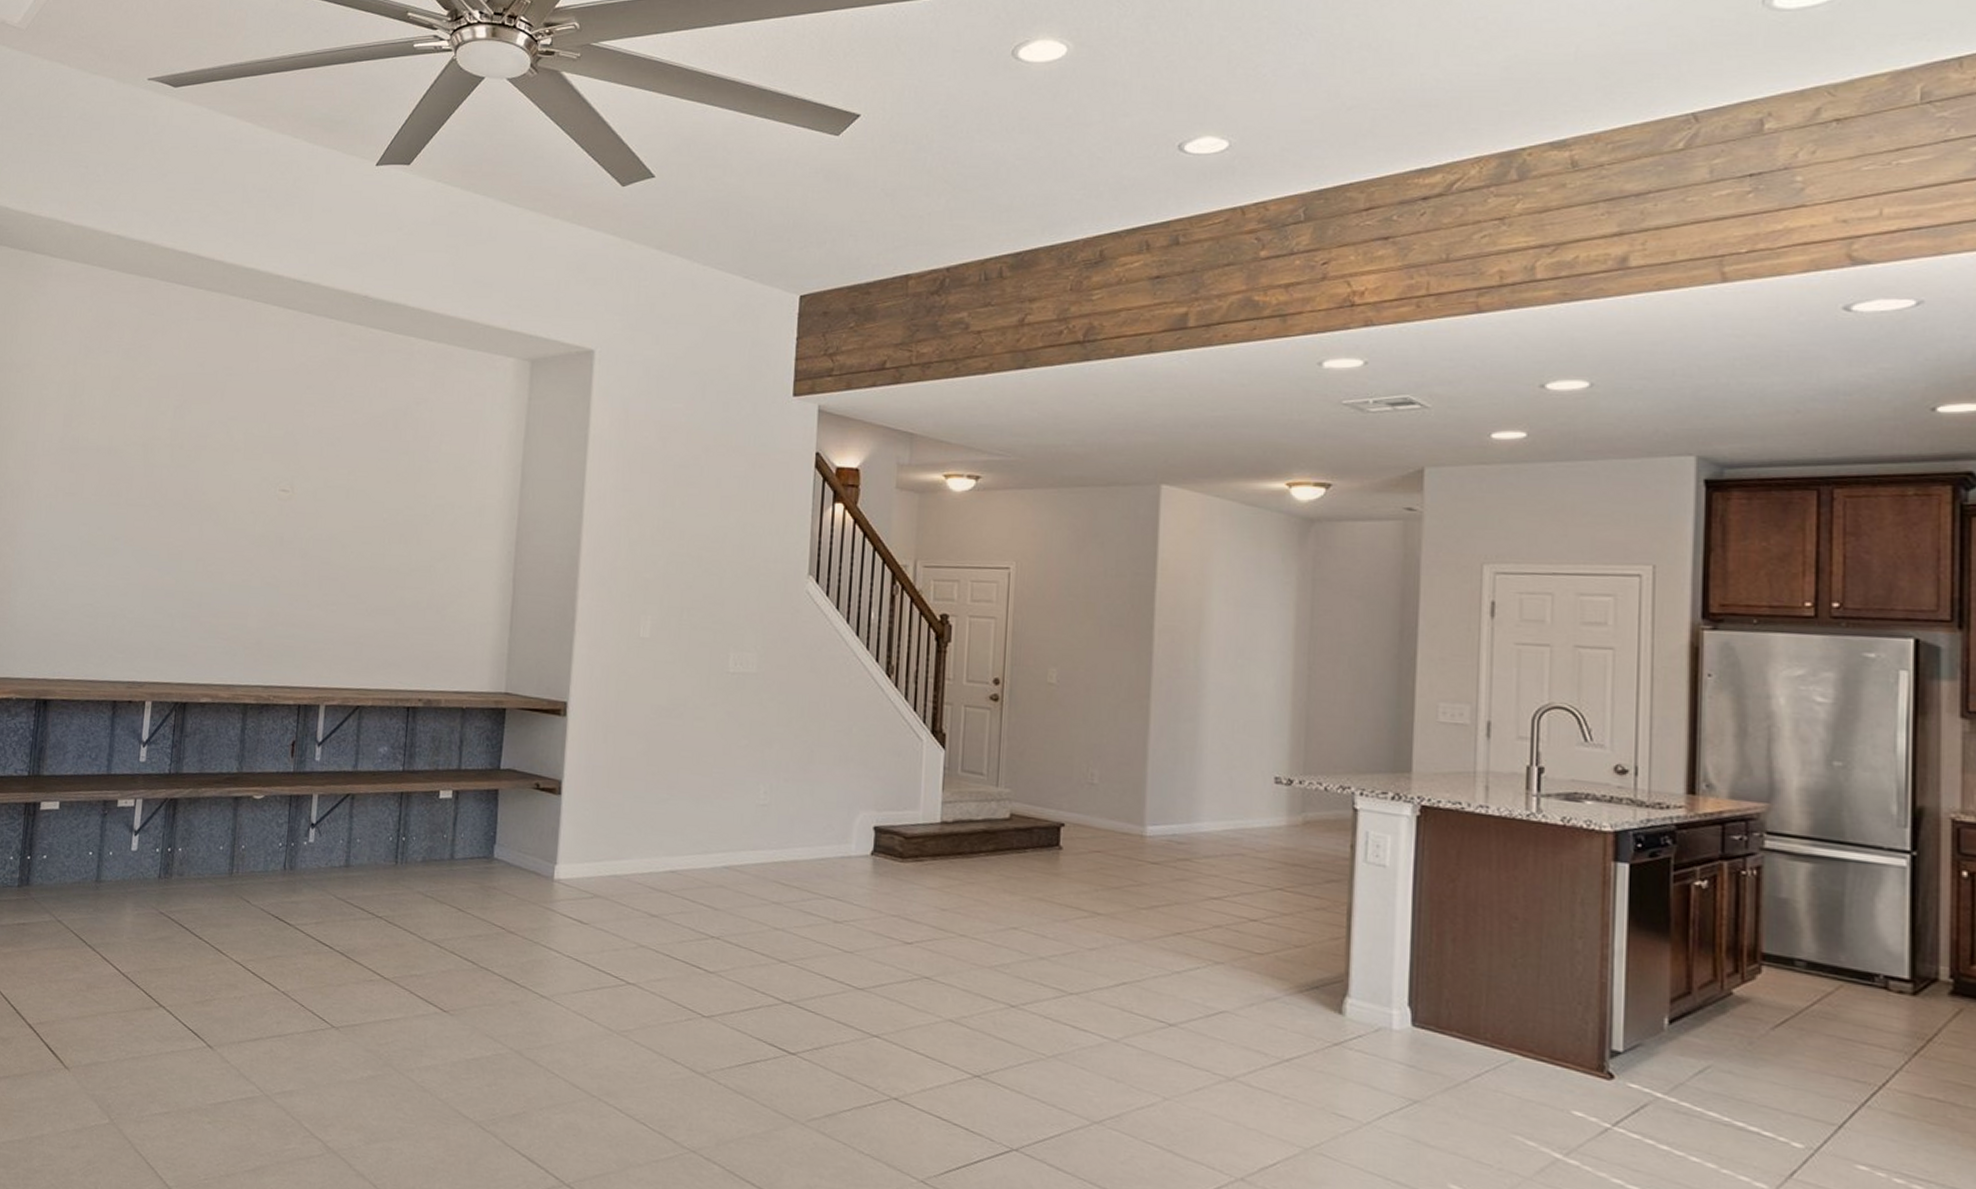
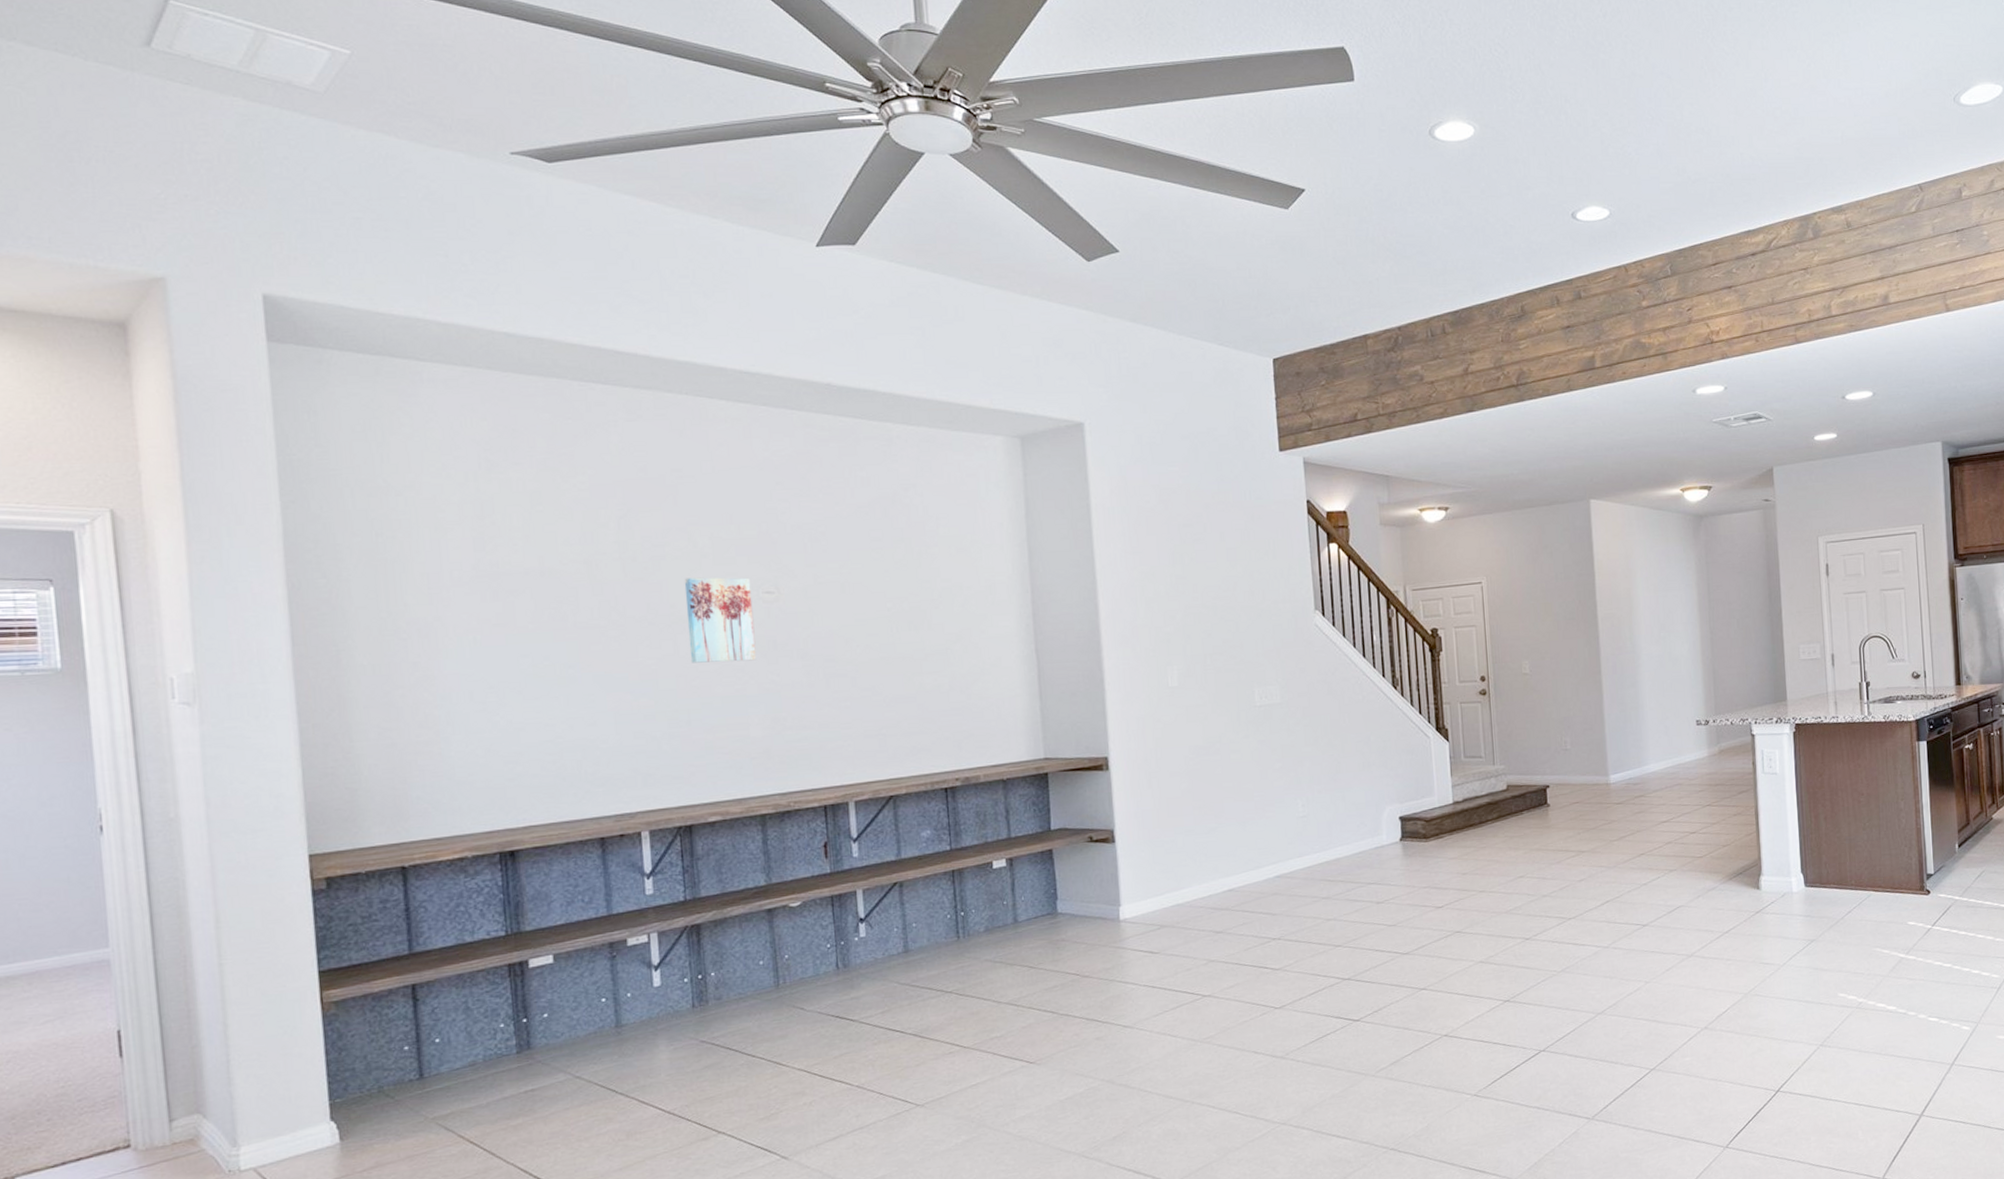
wall art: none [210,469,271,554] -> present [684,577,757,663]

